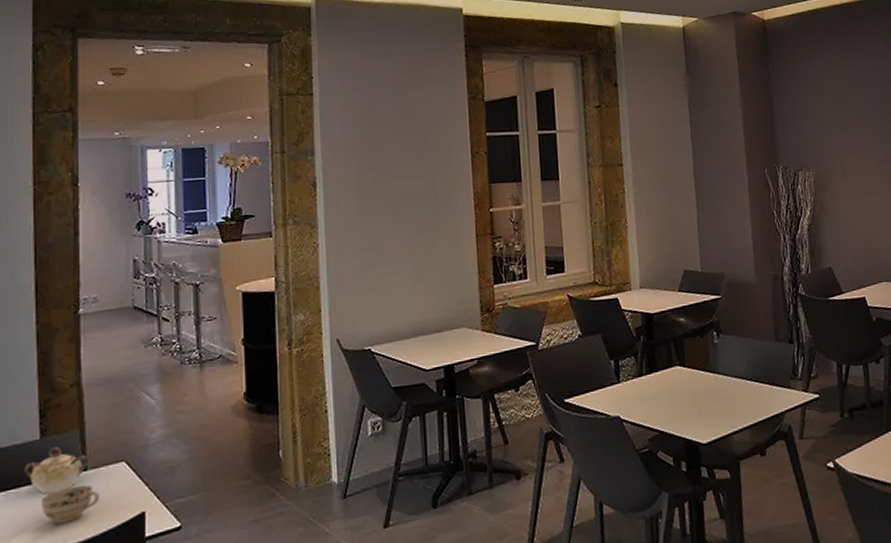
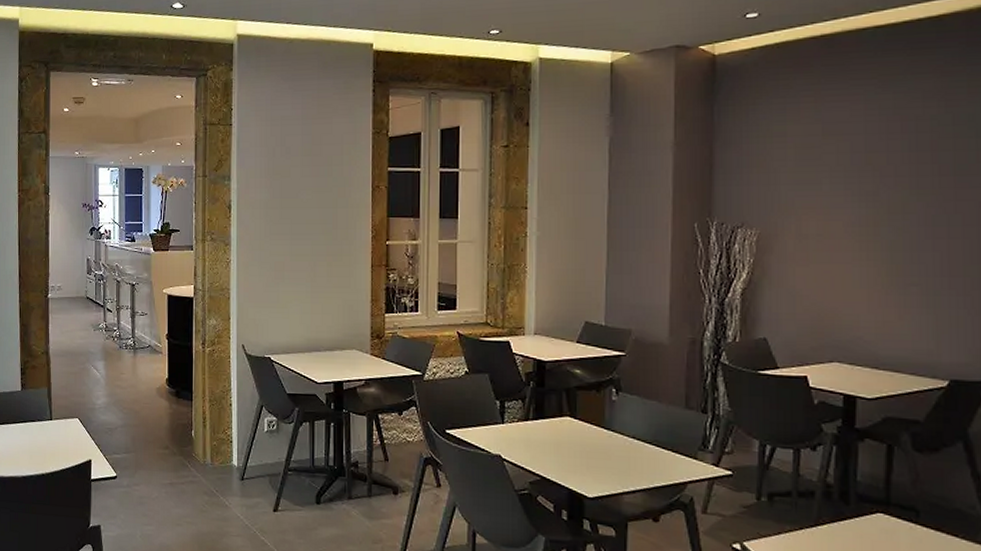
sugar bowl: present [24,447,87,496] -> none [10,398,52,434]
teacup: present [40,484,99,524] -> none [21,430,60,457]

